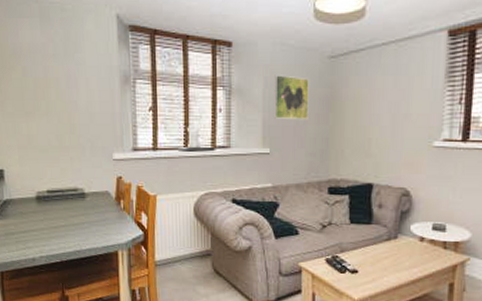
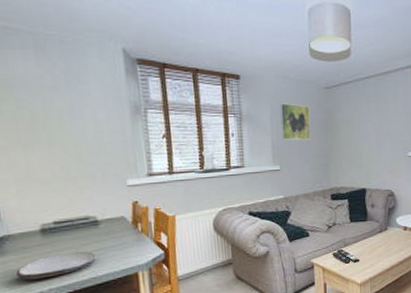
plate: none [15,221,83,245] -> present [16,250,97,280]

